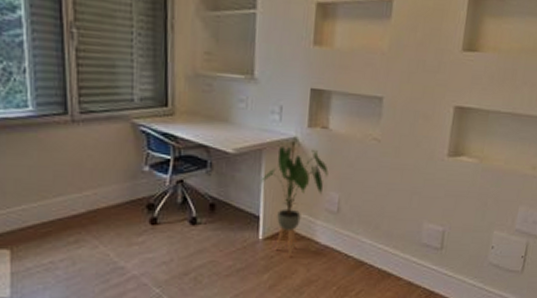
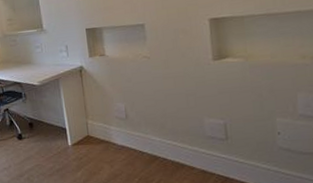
house plant: present [261,147,329,257] -> none [62,73,113,157]

